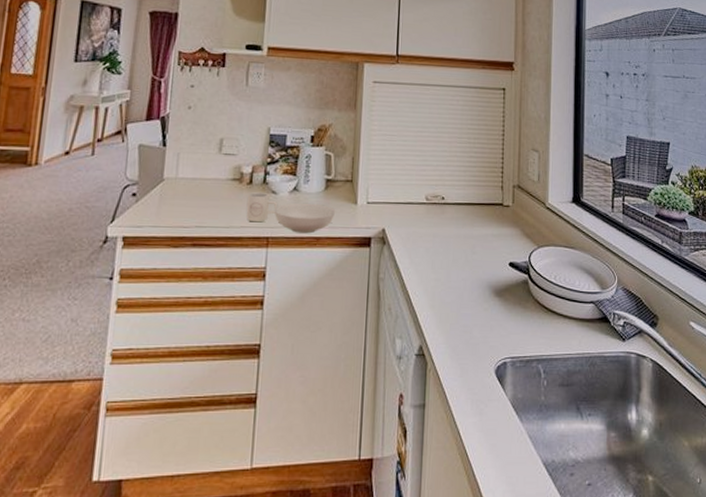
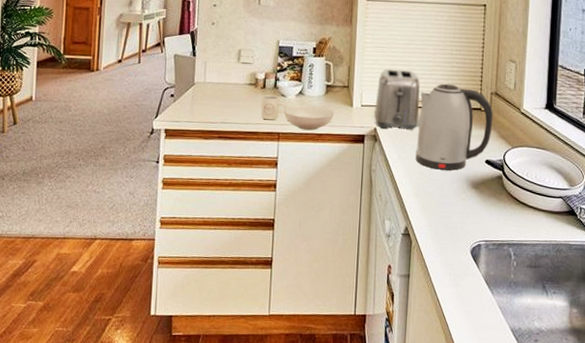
toaster: none [382,159,434,230] -> present [374,68,420,130]
kettle: none [430,176,517,276] -> present [415,83,494,171]

